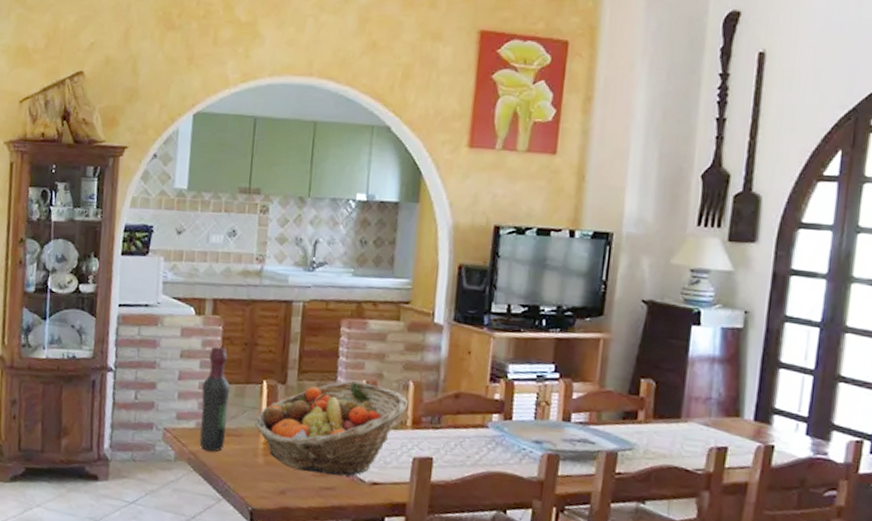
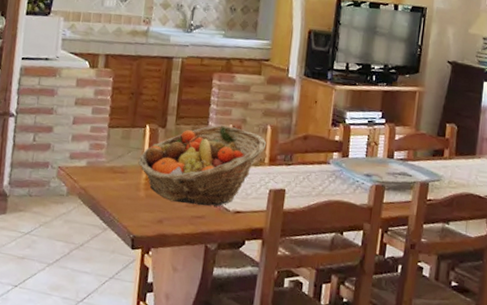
wine bottle: present [199,346,230,452] -> none [89,95,118,187]

